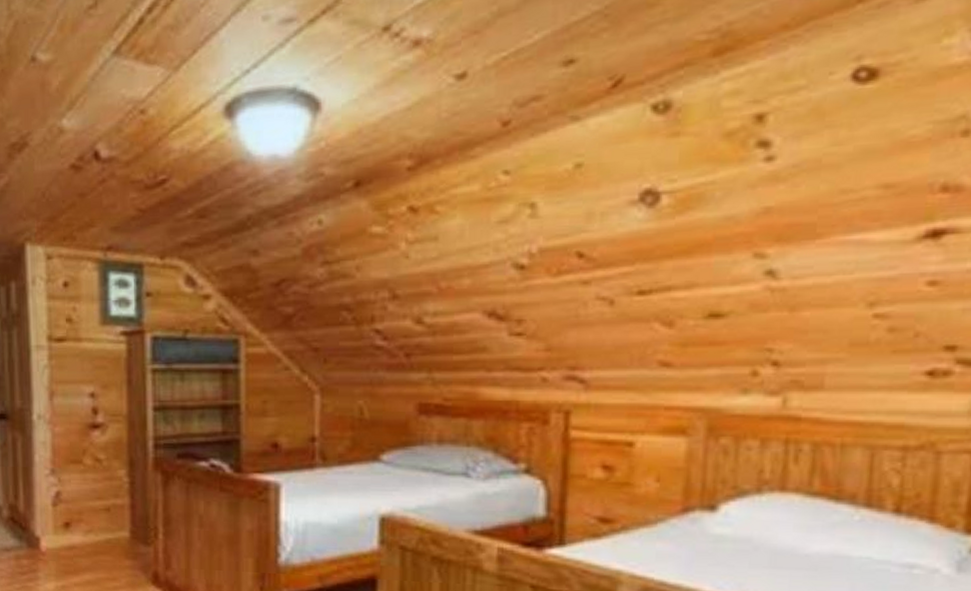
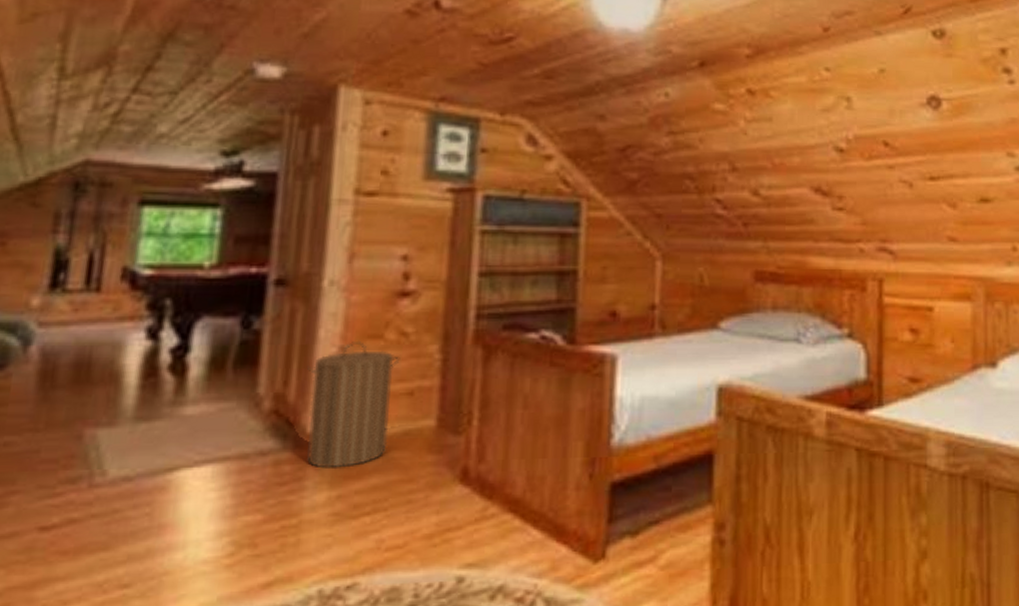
laundry hamper: none [29,464,97,565] -> present [306,340,400,469]

